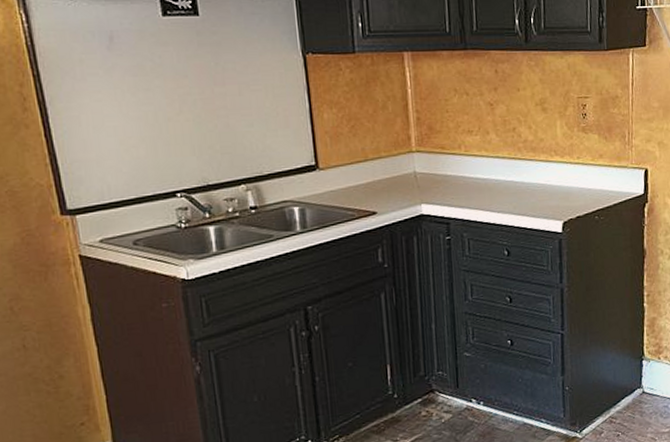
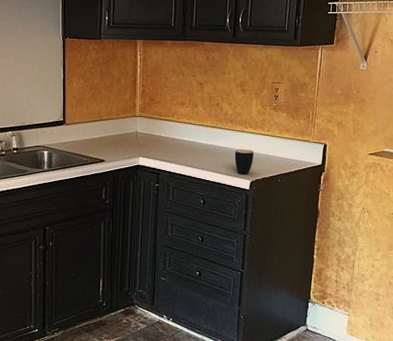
mug: none [540,182,564,215] -> present [234,149,254,175]

